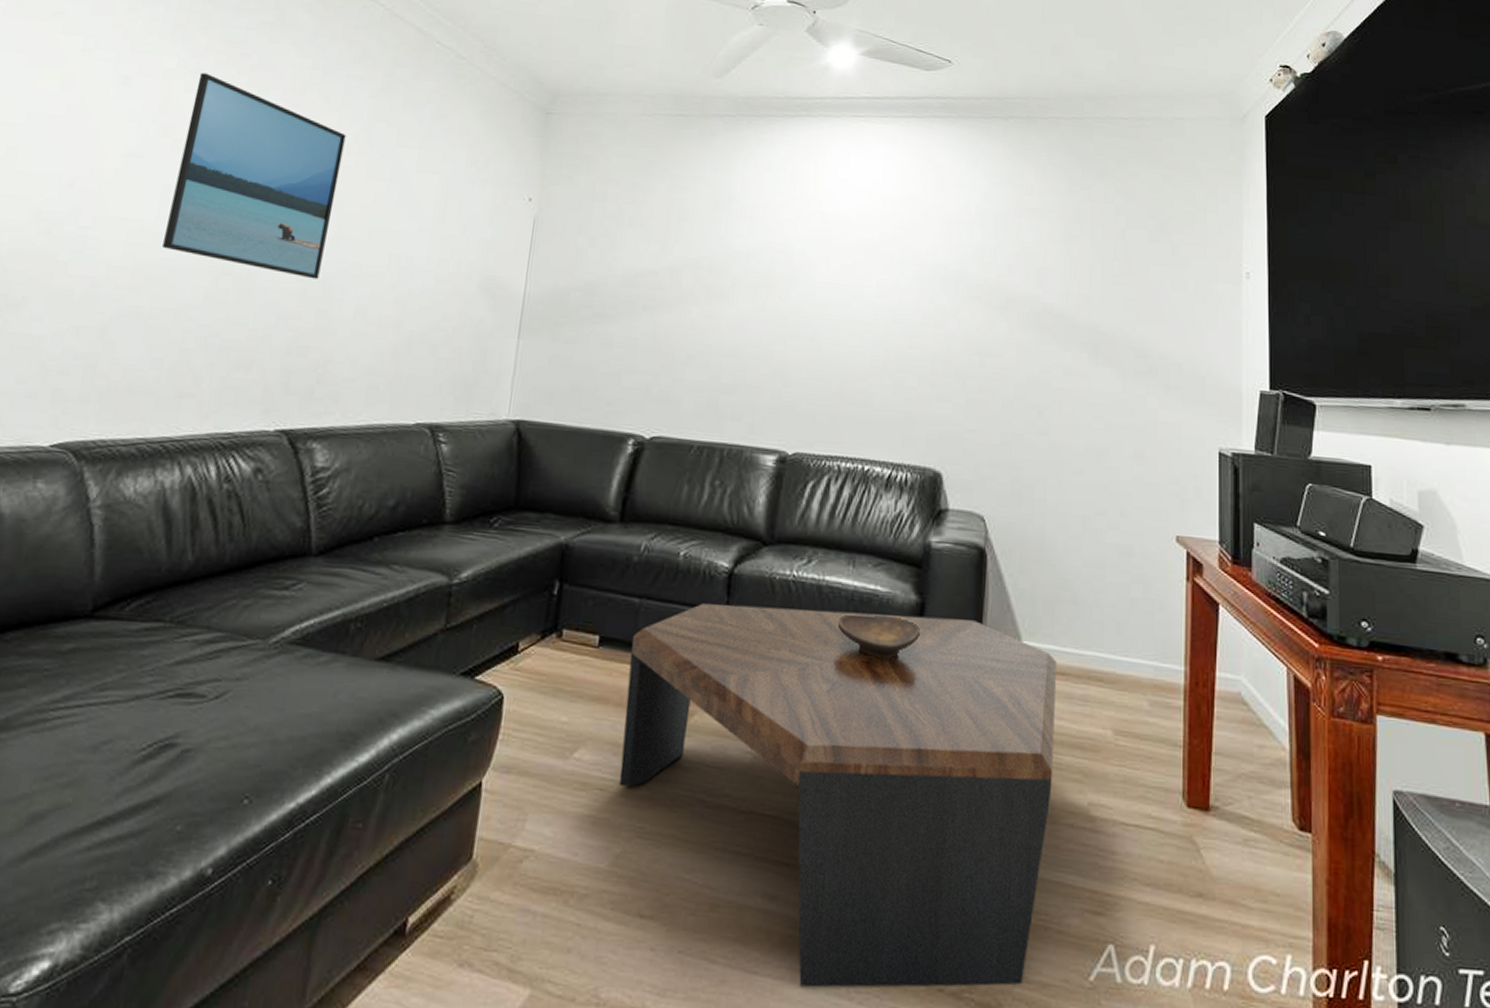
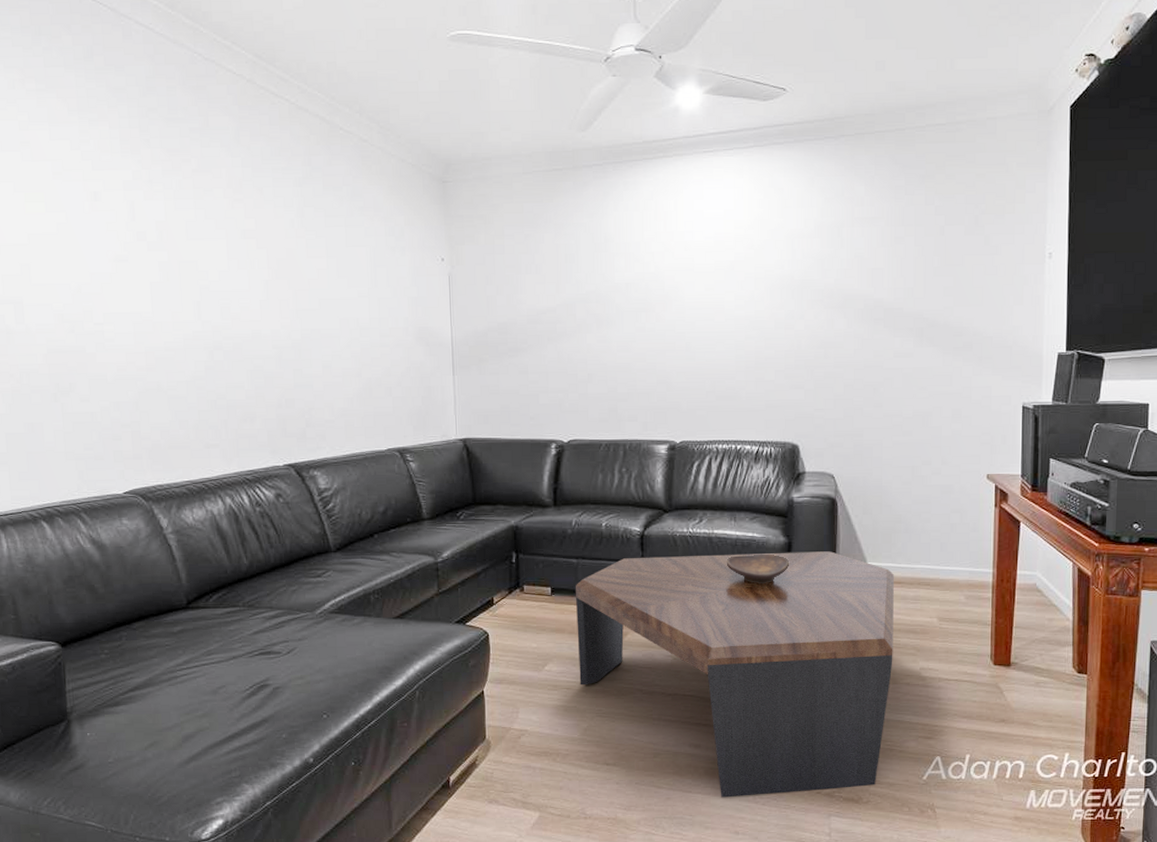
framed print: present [162,72,346,280] -> none [153,181,289,345]

